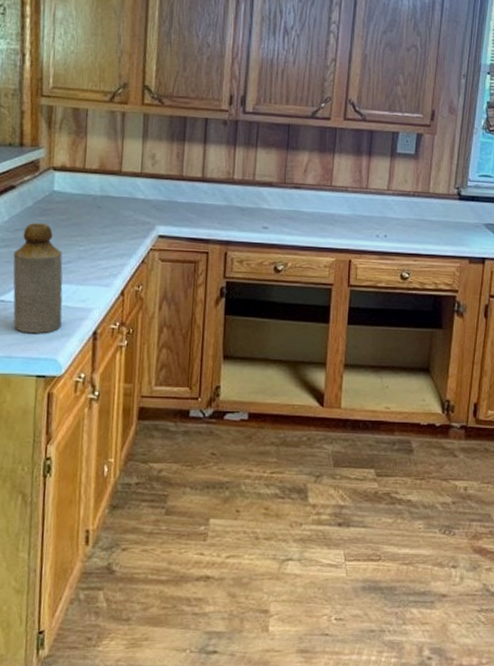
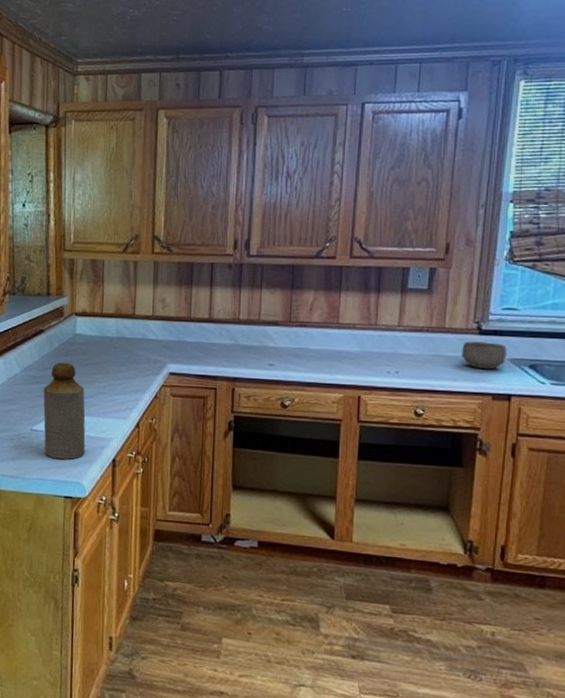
bowl: none [443,206,482,234] -> present [462,341,507,370]

